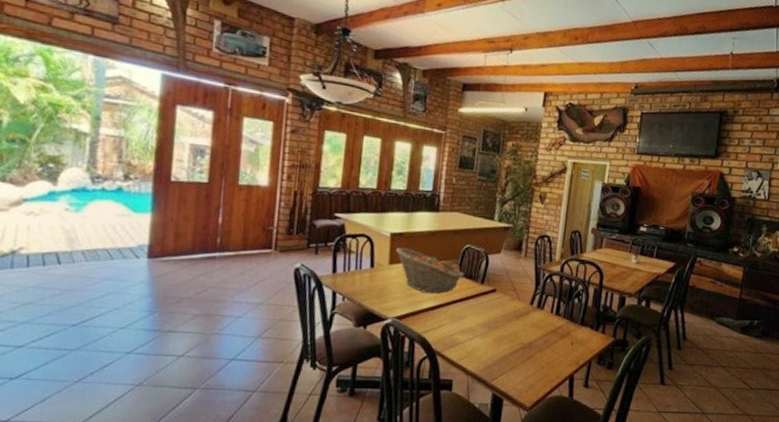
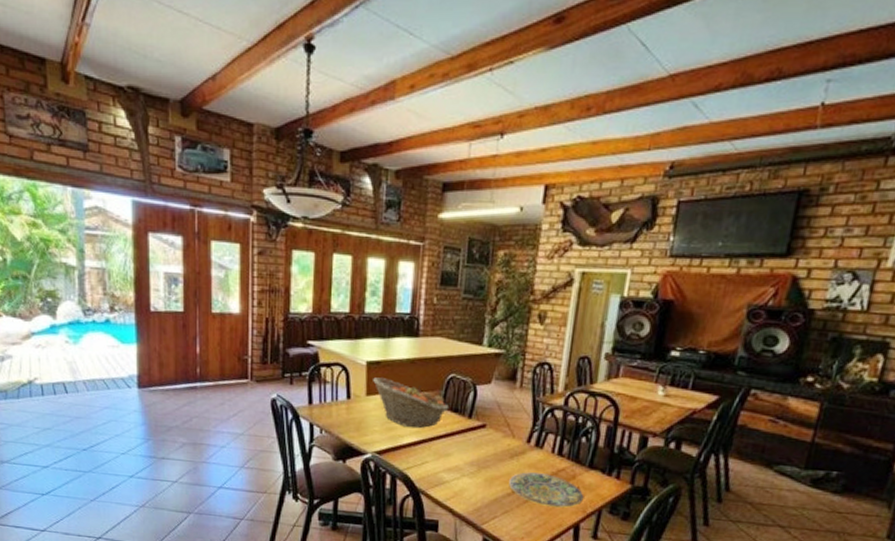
plate: none [514,331,577,361] -> present [508,472,584,508]

